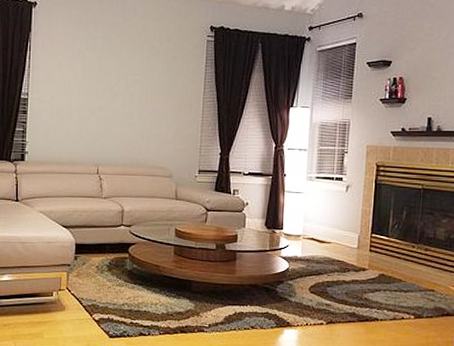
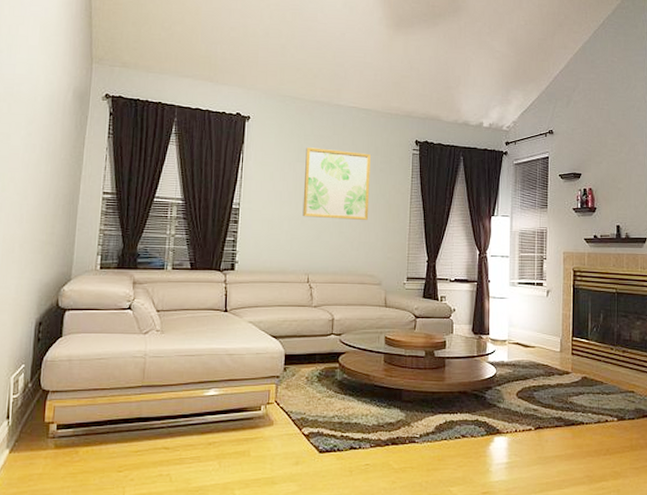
wall art: none [92,35,162,111] -> present [302,147,371,220]

